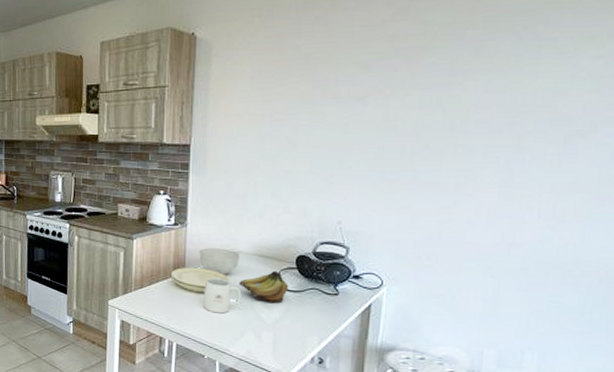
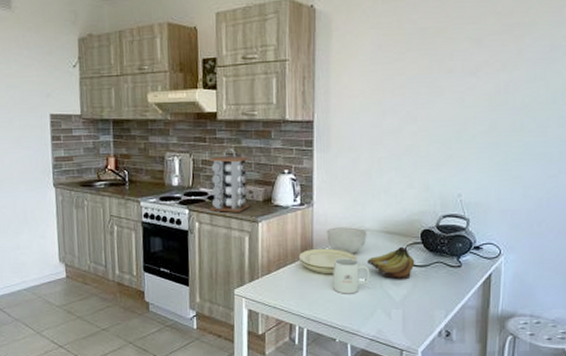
spice rack: none [88,168,127,229] -> present [209,148,250,212]

